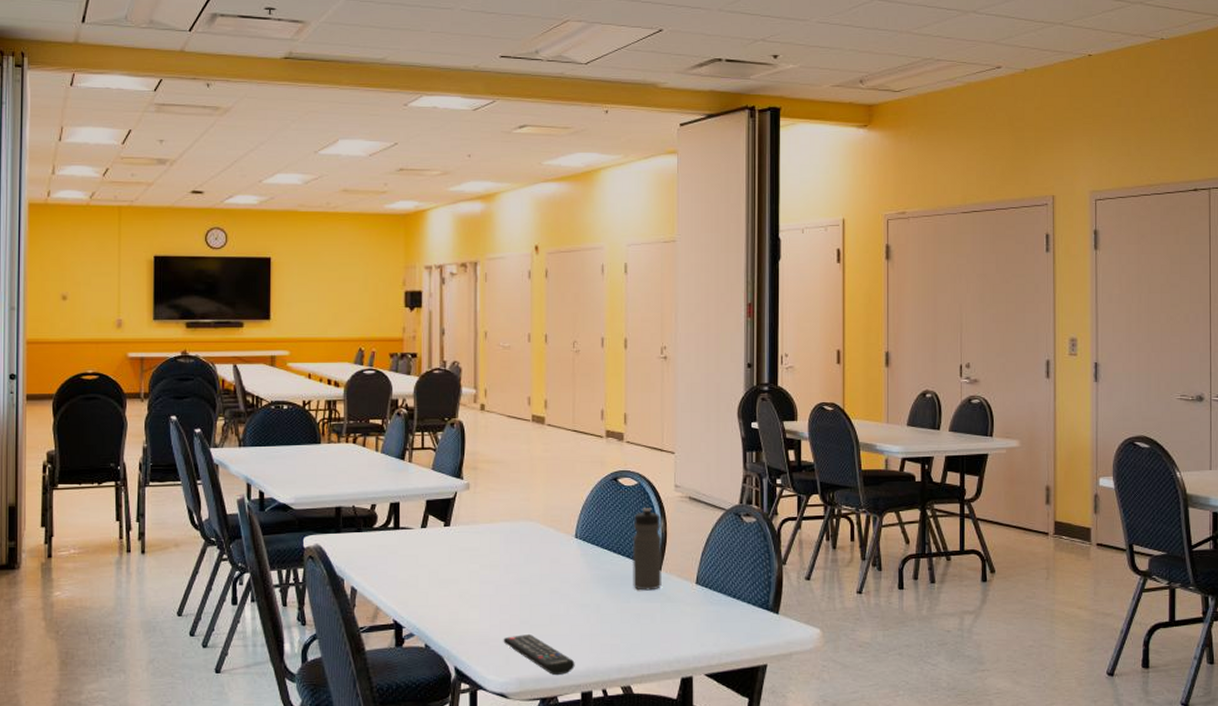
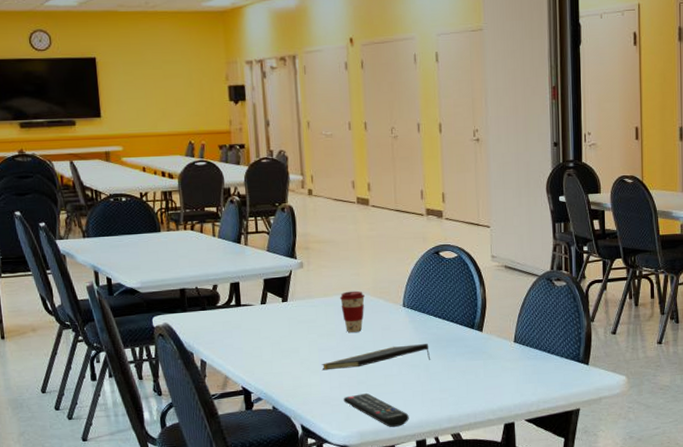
notepad: none [482,581,603,606] -> present [321,344,431,371]
coffee cup: none [507,517,534,564] -> present [340,290,365,333]
water bottle: present [632,508,662,591] -> none [455,277,483,351]

